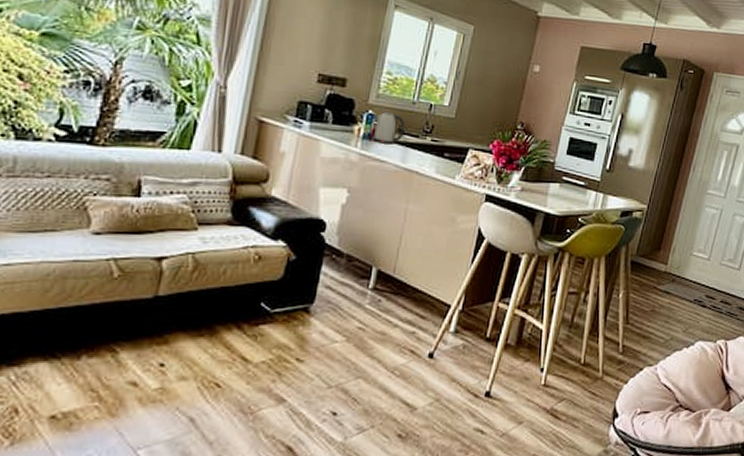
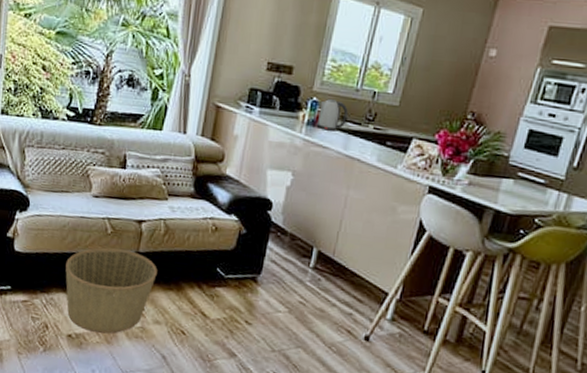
basket: none [48,295,183,406] -> present [65,247,157,334]

